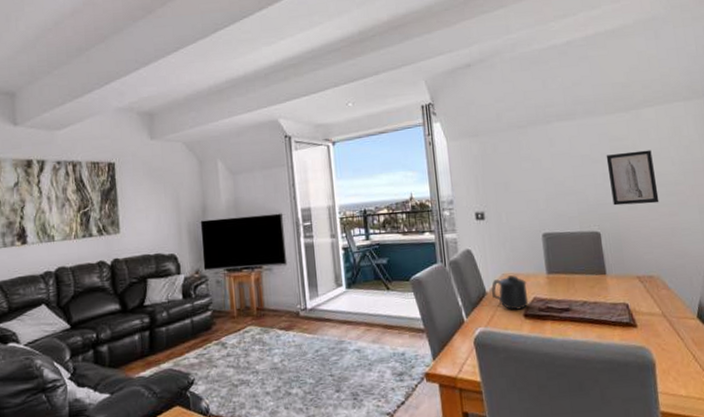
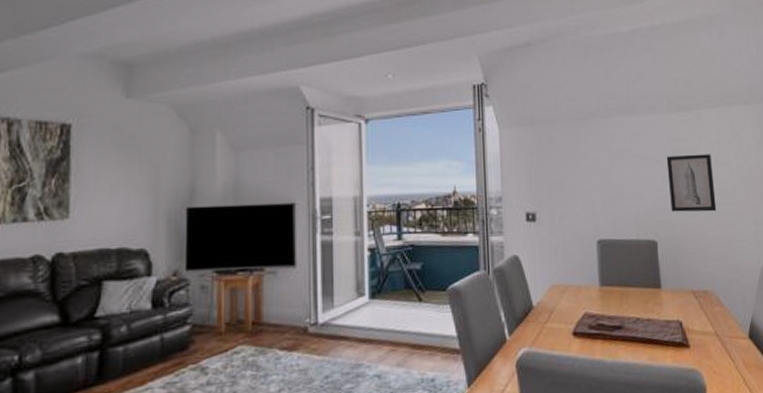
mug: present [491,275,529,311] -> none [538,287,579,329]

